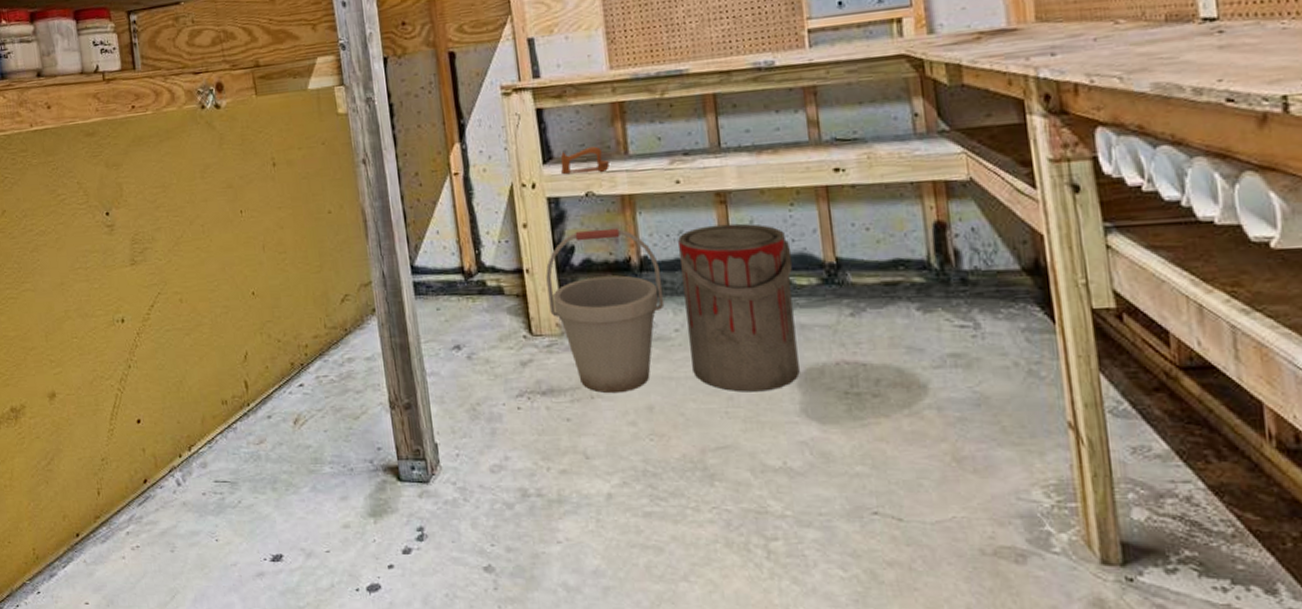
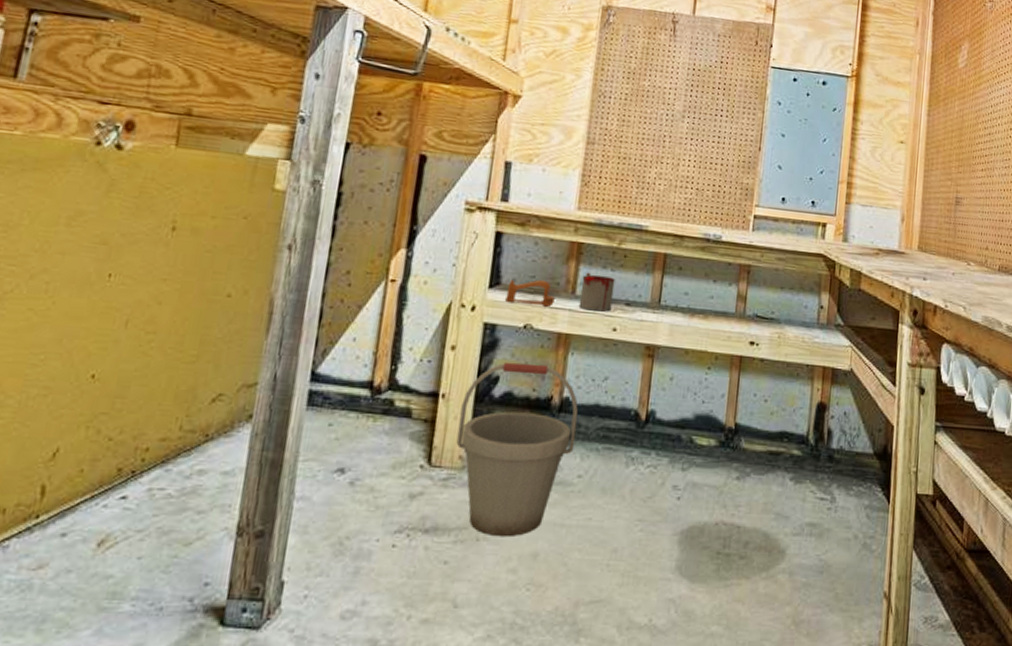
paint can: none [631,129,670,169] -> present [578,272,615,313]
paint can: present [678,223,800,392] -> none [585,376,700,546]

